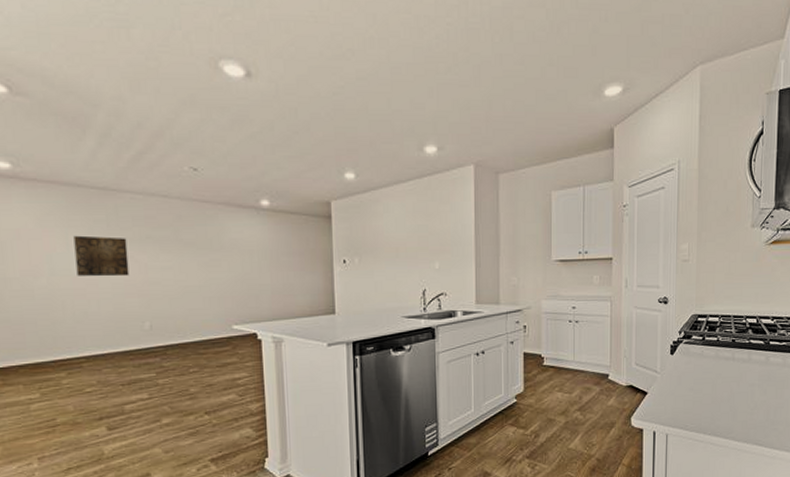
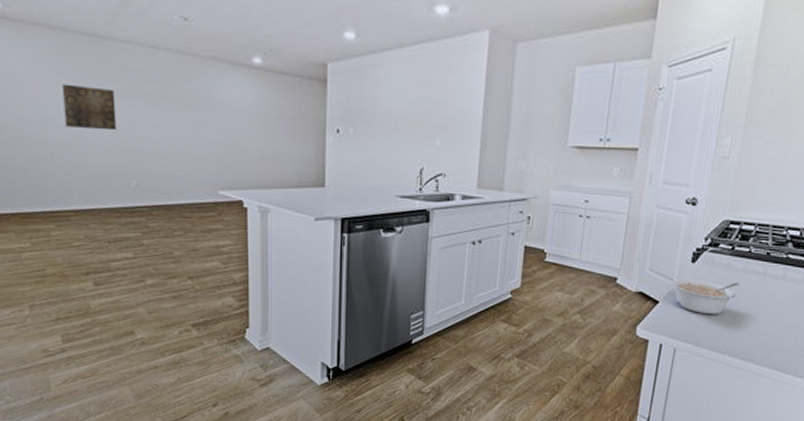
legume: none [655,369,714,400] -> present [671,278,740,314]

